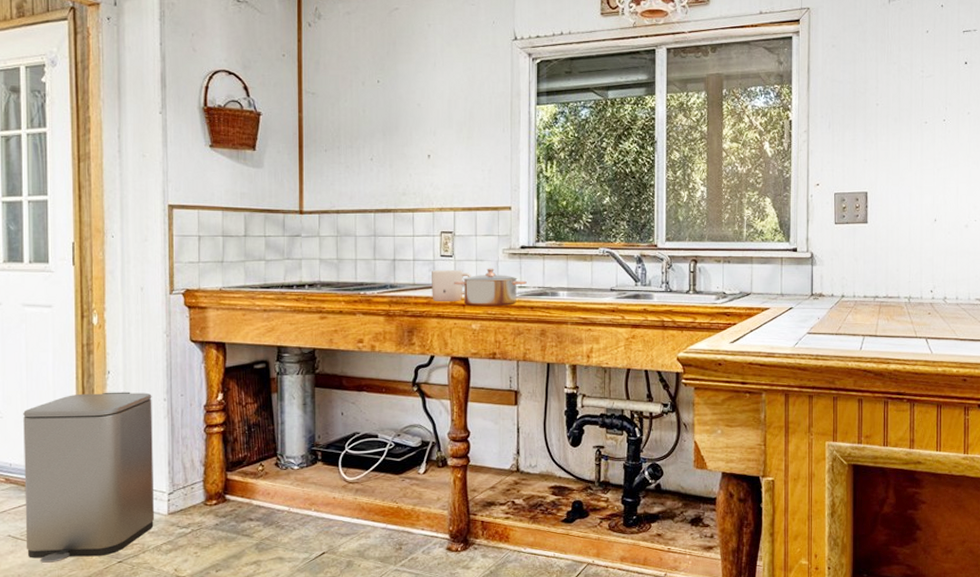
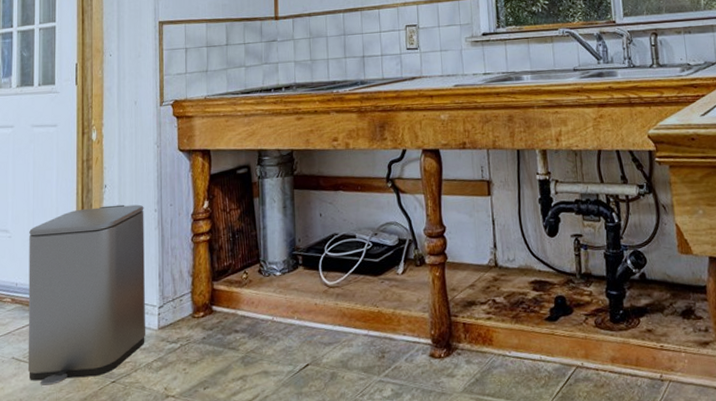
mug: present [432,269,471,302] -> none [399,61,437,95]
cooking pot: present [454,268,527,307] -> none [421,57,491,97]

